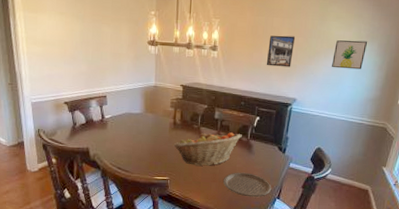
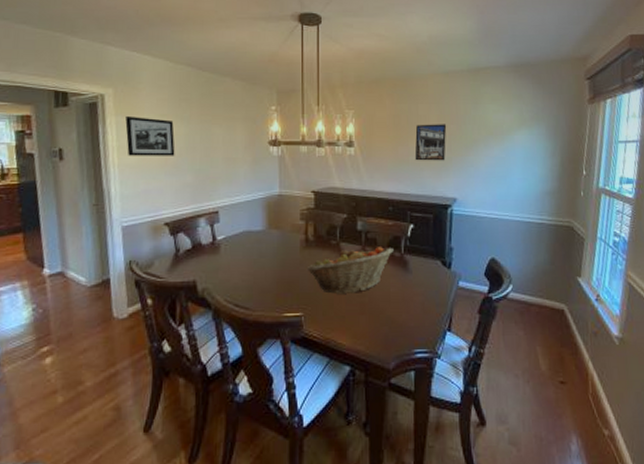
picture frame: none [32,11,72,49] -> present [125,115,175,156]
plate: present [223,172,272,198] -> none [374,298,439,332]
wall art: present [332,40,367,70] -> none [494,124,533,158]

